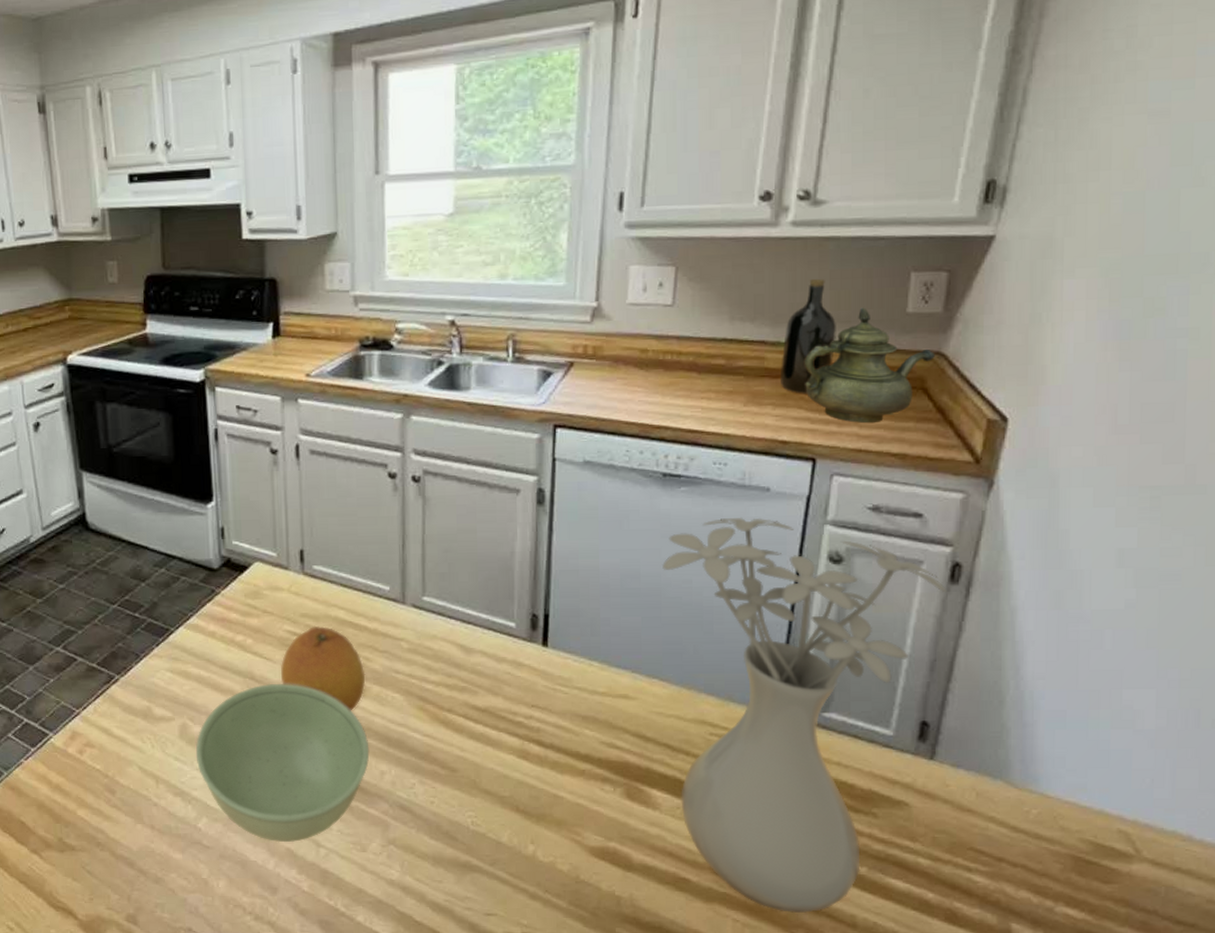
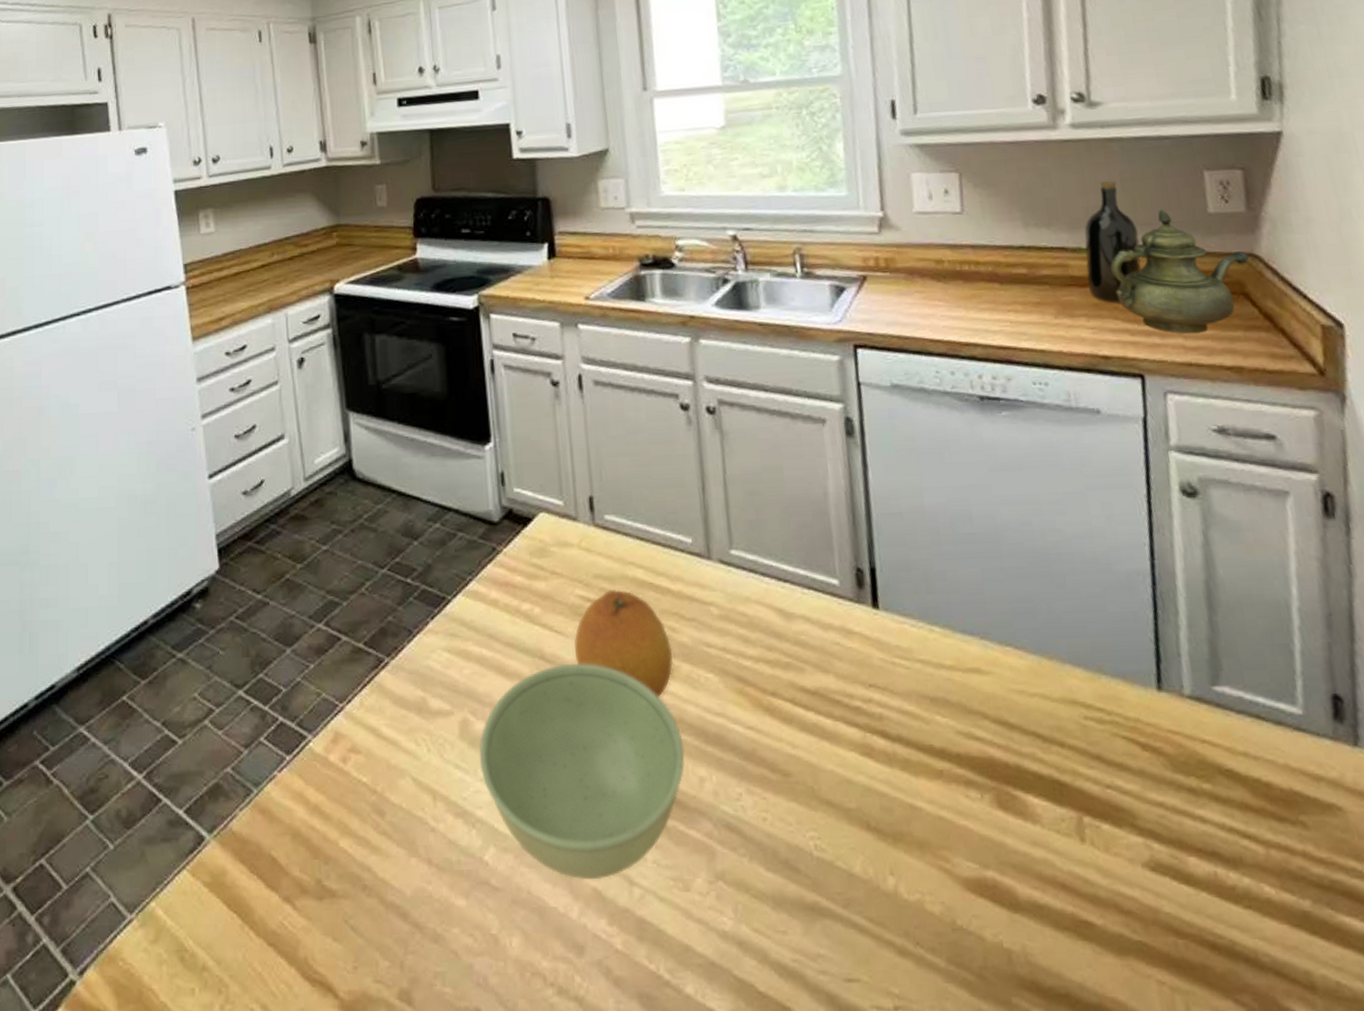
vase: present [662,517,946,914] -> none [995,444,1324,971]

